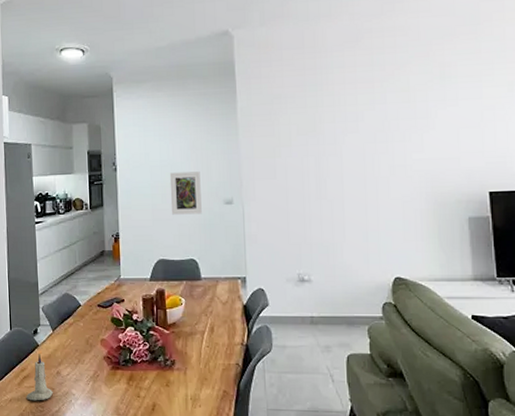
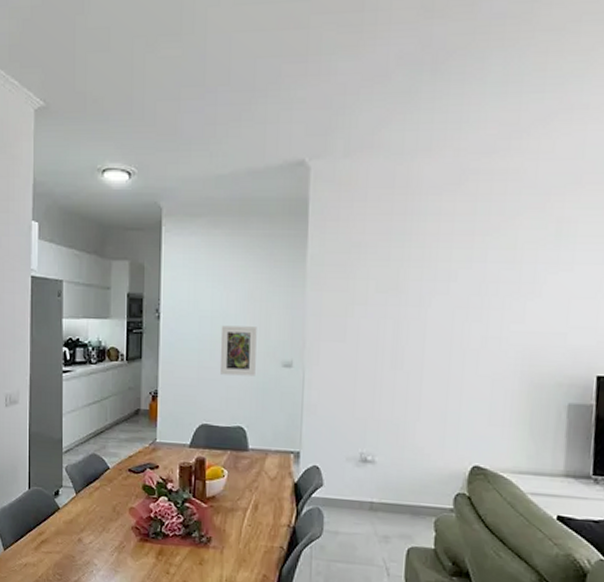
candle: present [26,354,54,401] -> none [43,517,74,568]

